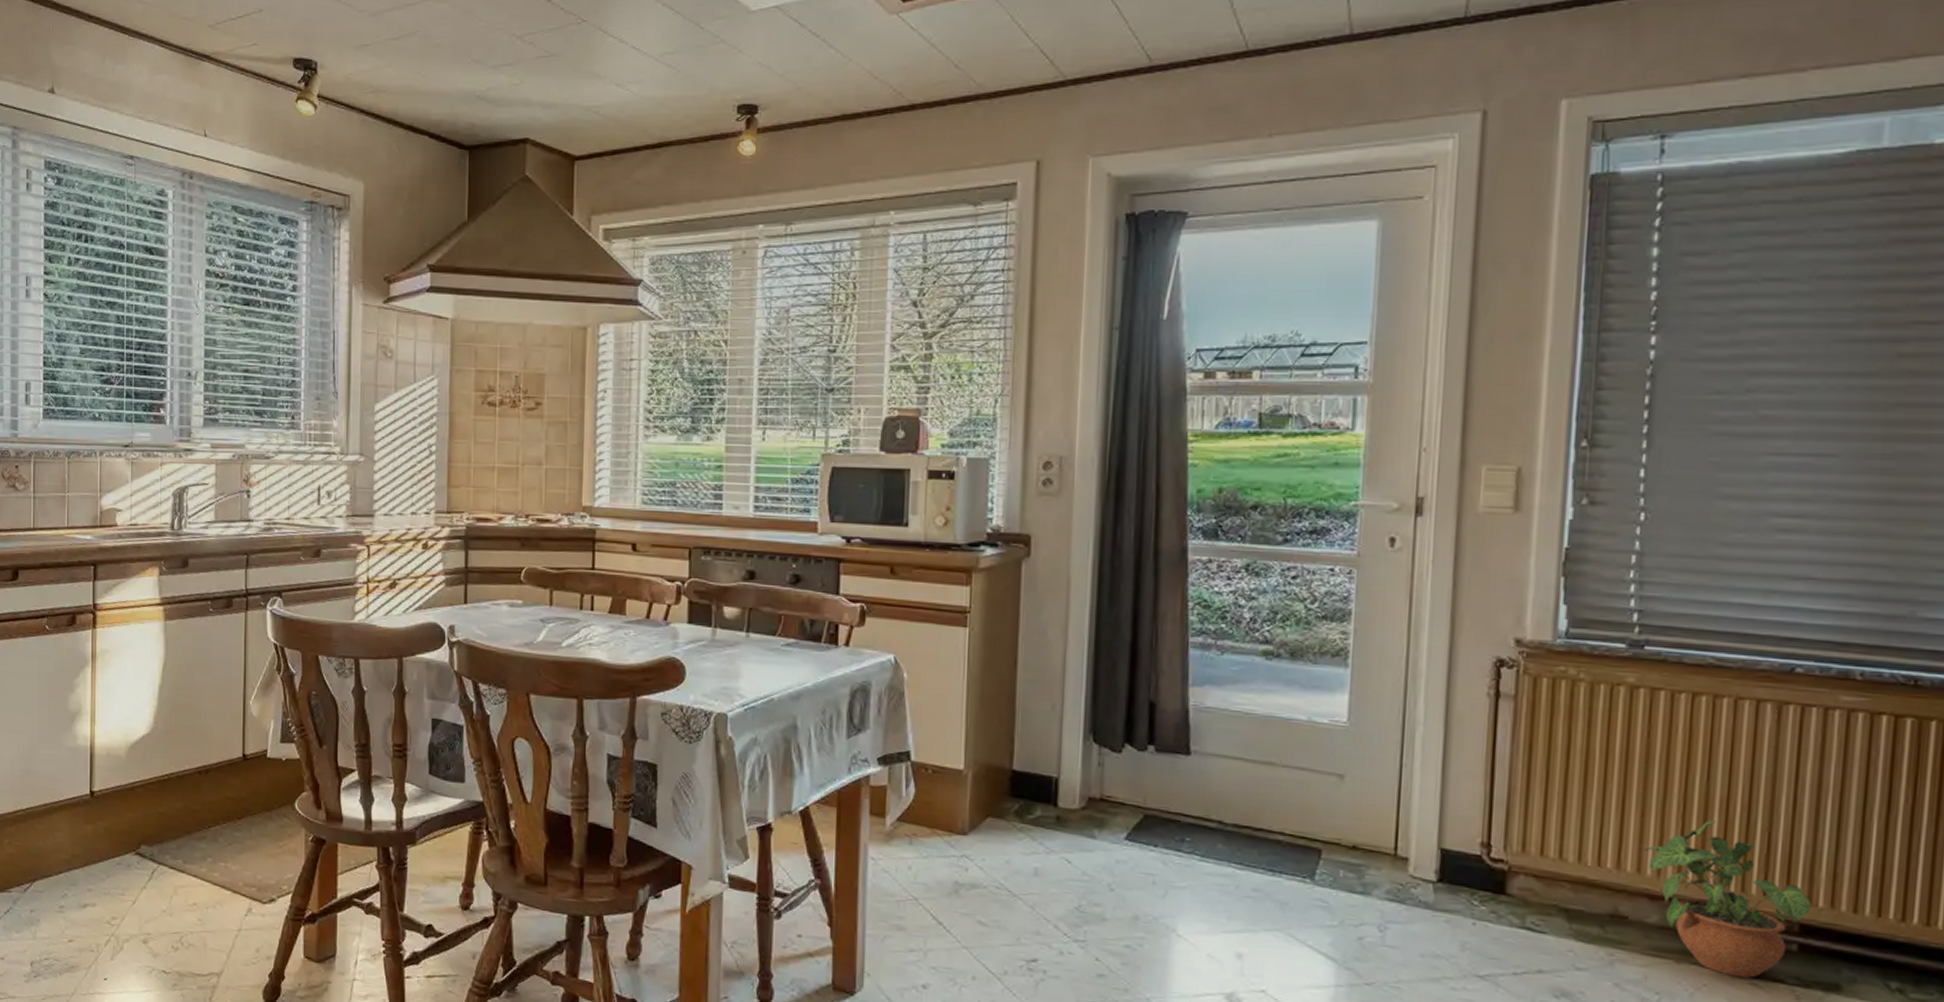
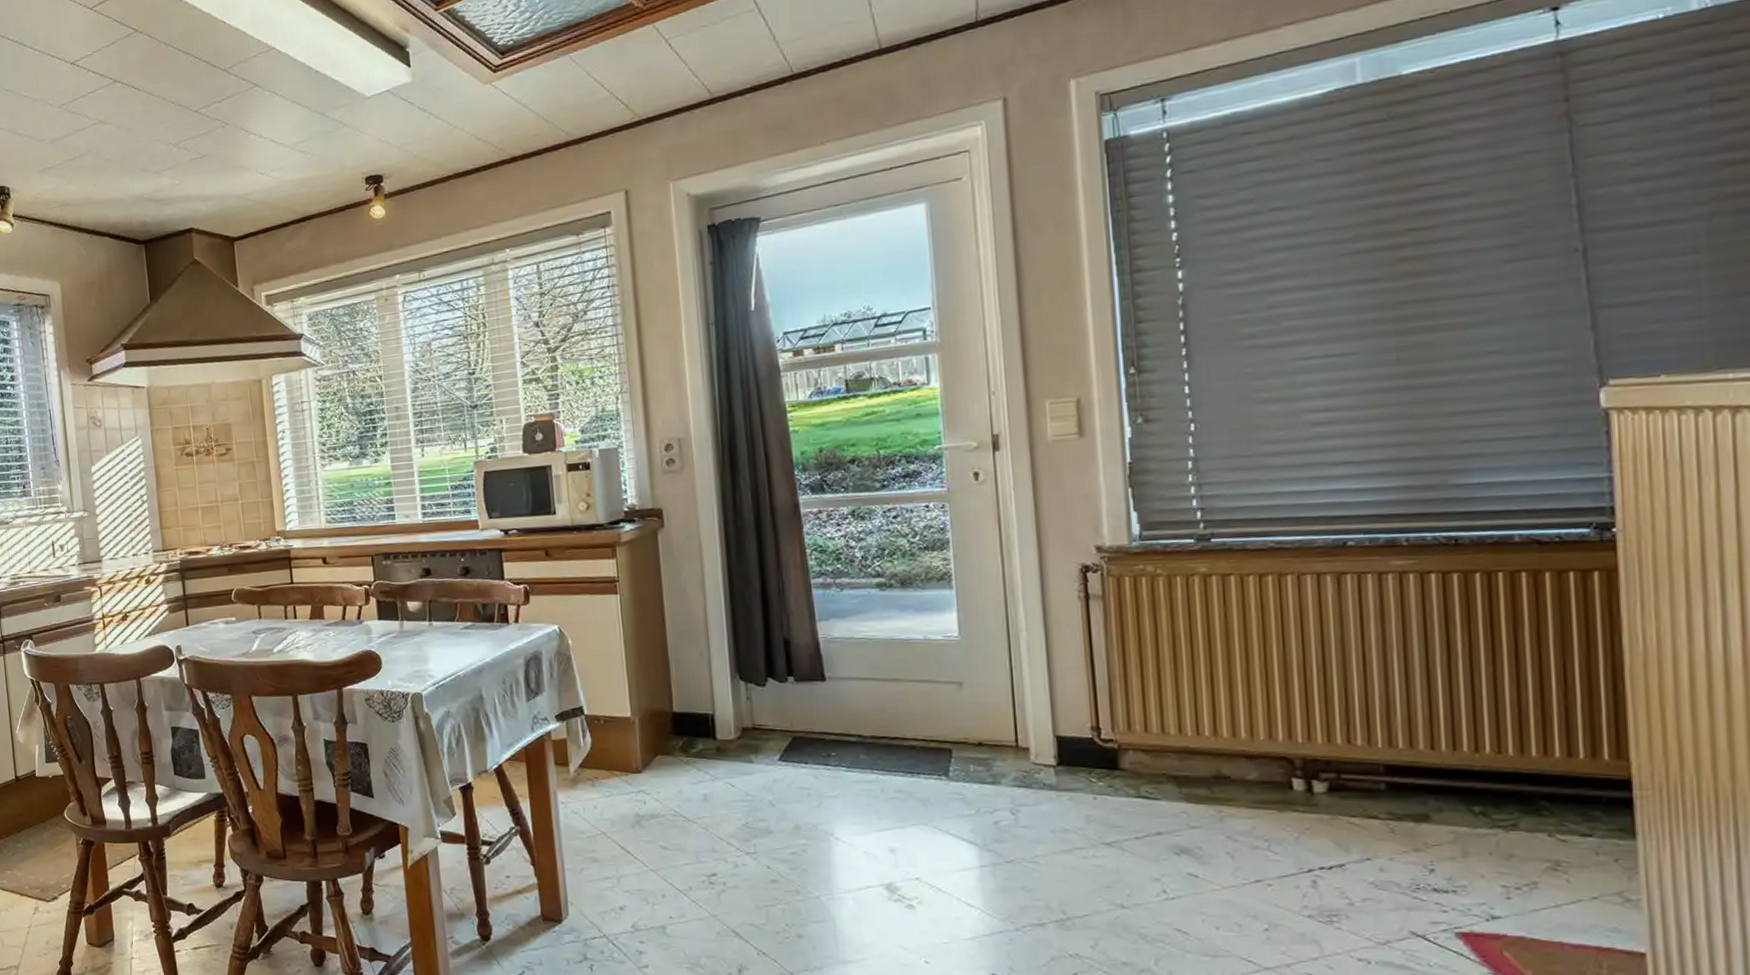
potted plant: present [1645,821,1811,978] -> none [1237,684,1392,818]

